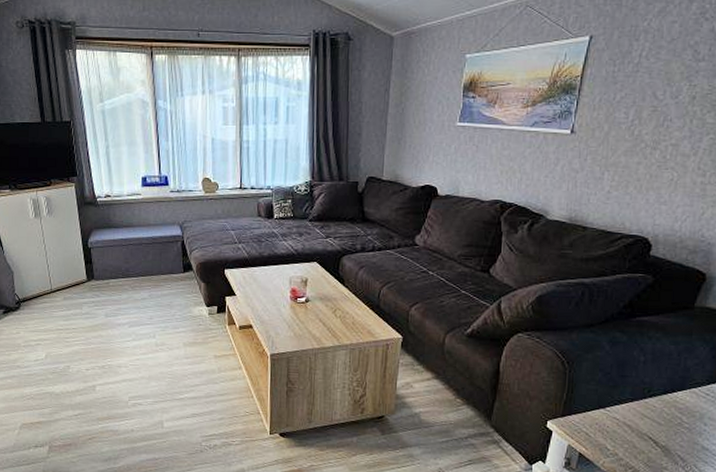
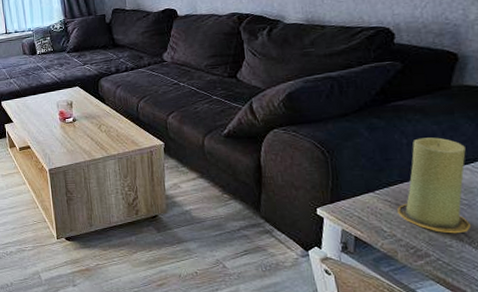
candle: none [623,357,696,457] -> present [397,137,472,234]

